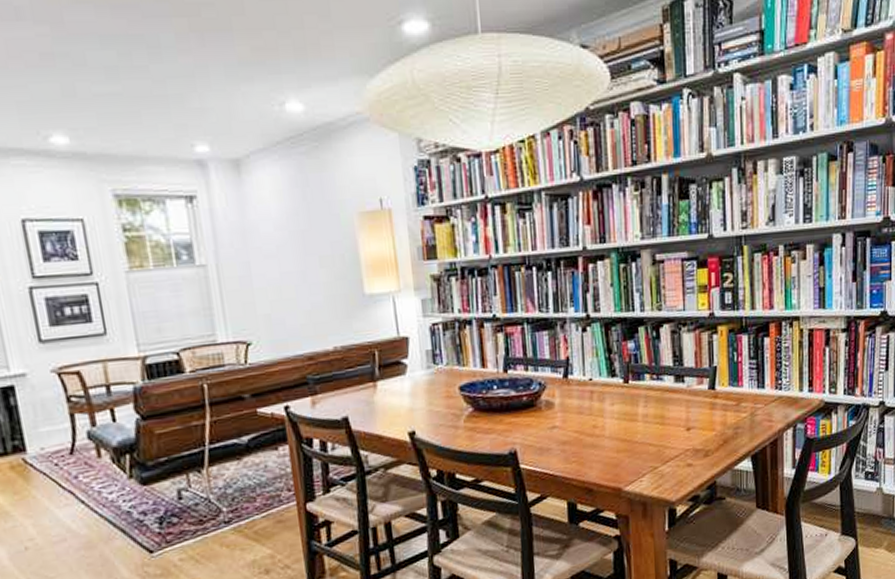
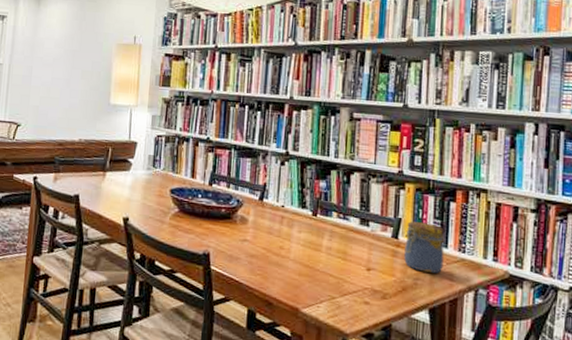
jar: none [722,365,762,419] -> present [404,221,444,273]

